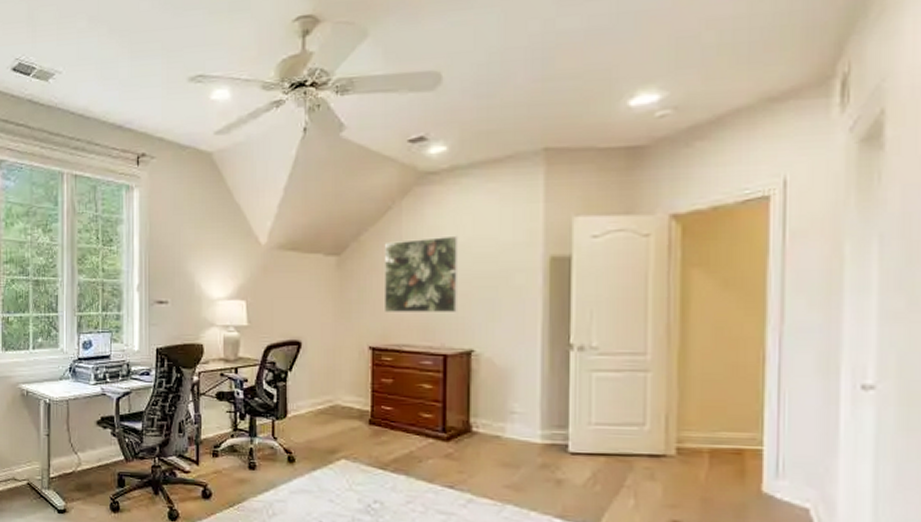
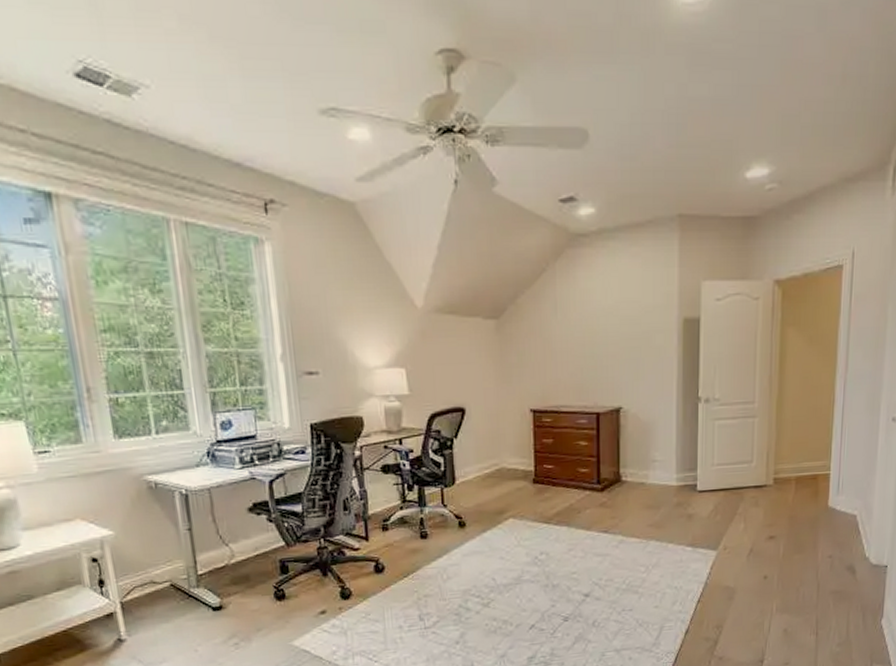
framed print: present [383,235,459,312] -> none [540,298,608,375]

